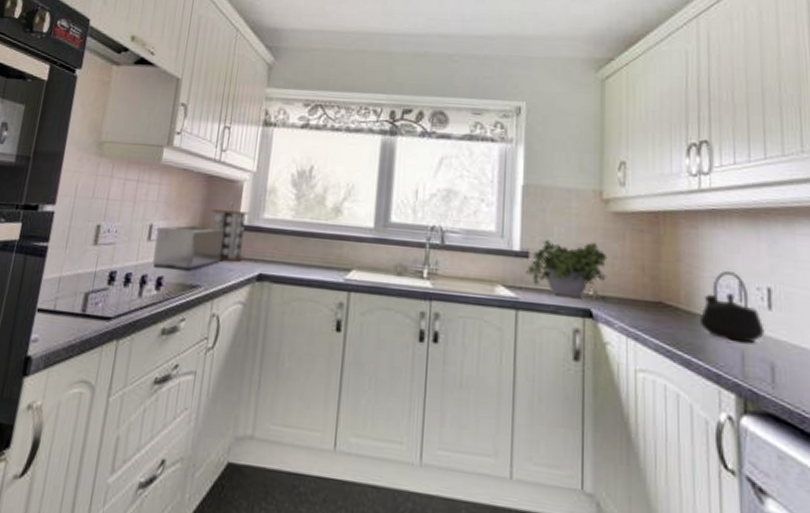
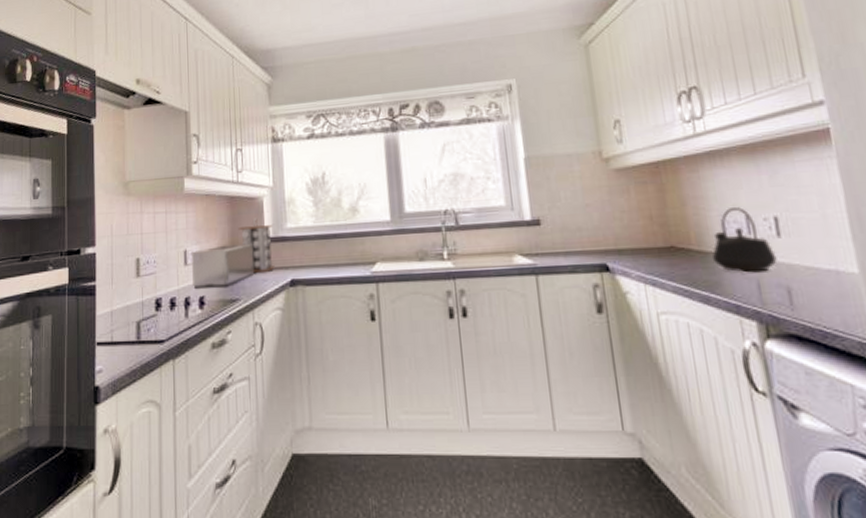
potted plant: present [525,239,608,300] -> none [539,201,618,255]

